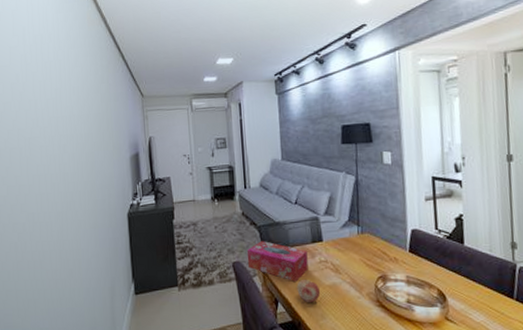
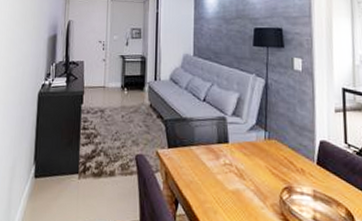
tissue box: present [246,241,309,282] -> none [150,136,212,183]
fruit: present [297,280,321,303] -> none [199,182,223,208]

